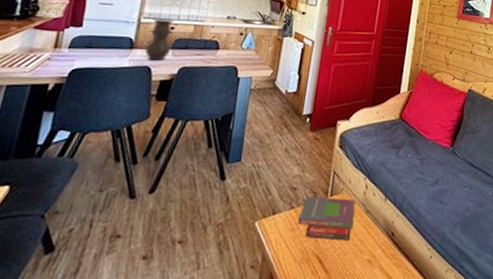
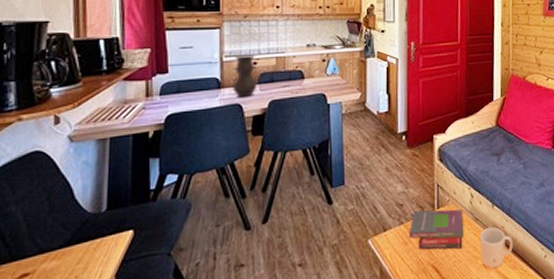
mug: none [366,221,401,265] -> present [480,227,513,269]

